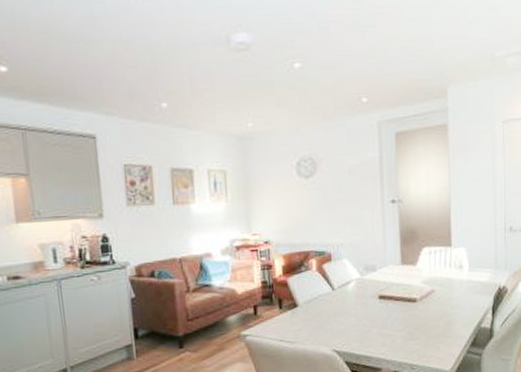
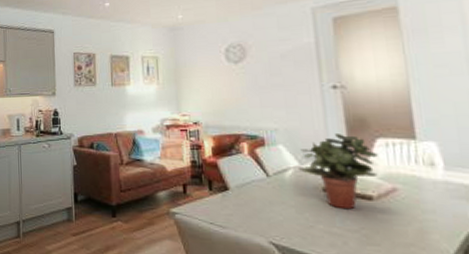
potted plant: none [359,245,423,313] -> present [297,134,378,210]

